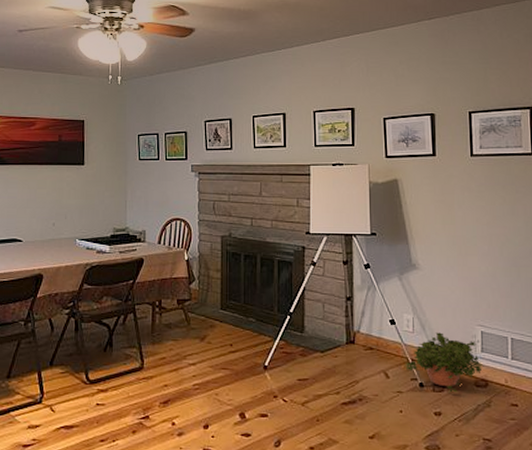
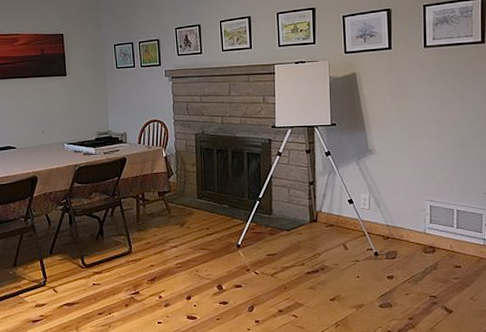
potted plant: present [405,332,484,393] -> none [362,208,432,259]

